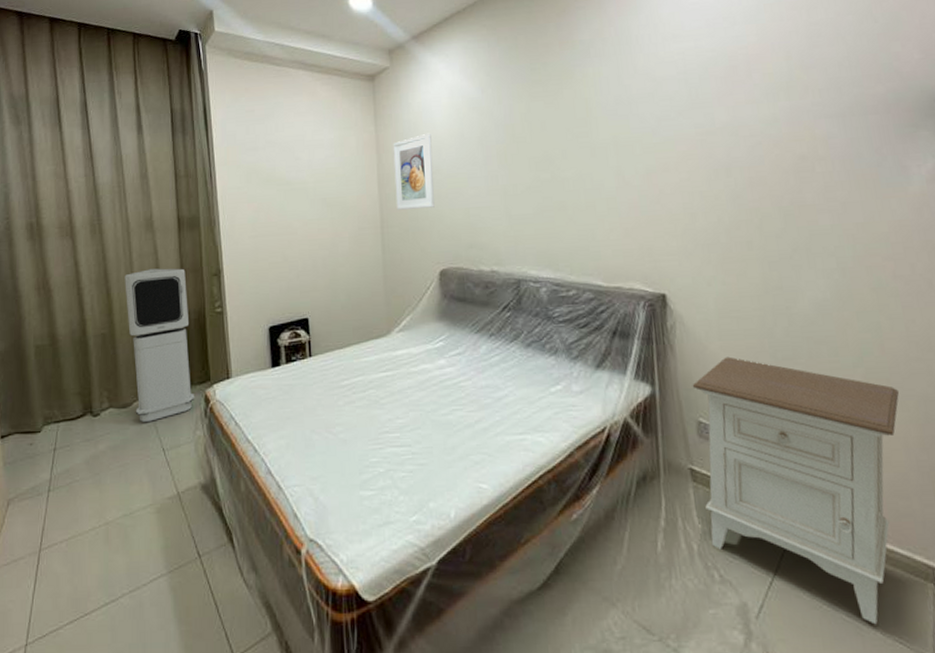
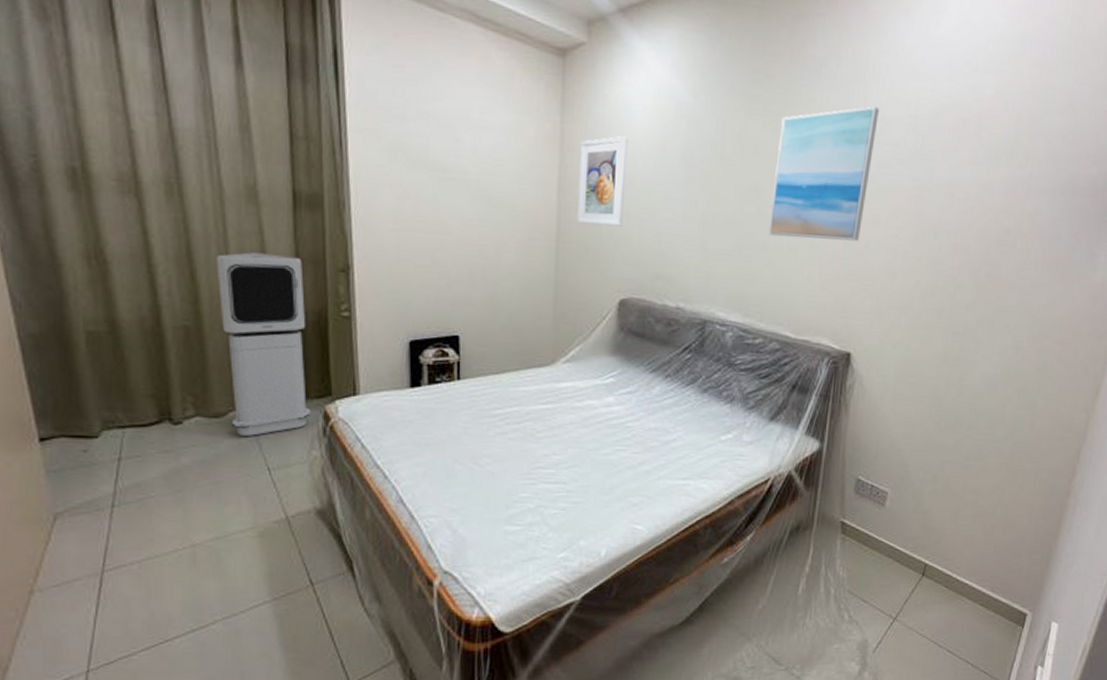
wall art: none [561,70,653,196] -> present [768,106,879,241]
nightstand: present [692,356,900,625] -> none [847,420,1037,658]

